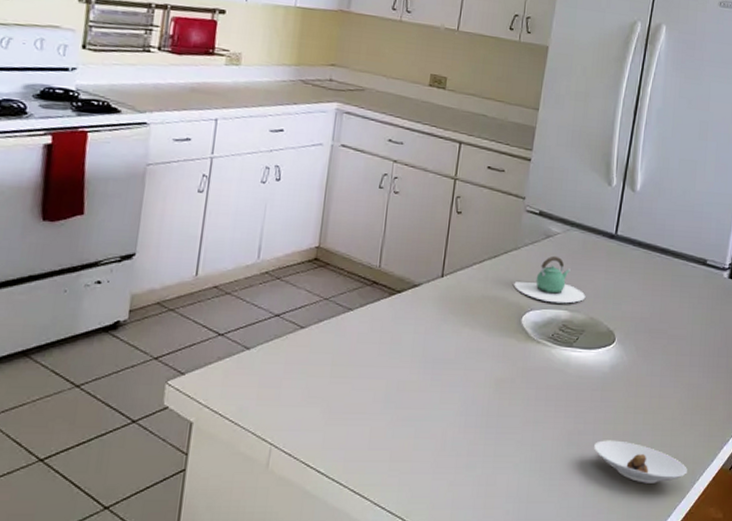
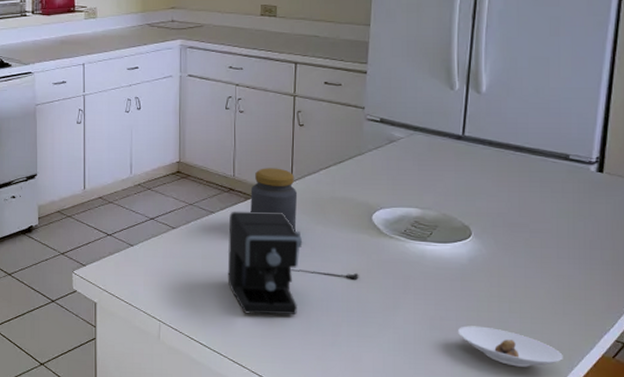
coffee maker: none [358,308,502,433] -> present [227,211,359,315]
jar: none [394,259,448,334] -> present [250,168,298,231]
teapot: present [514,255,586,304] -> none [361,158,436,202]

